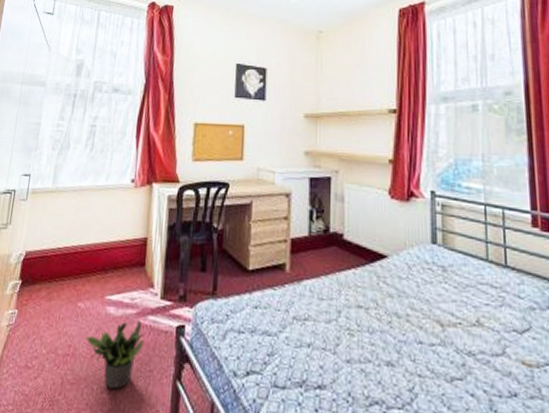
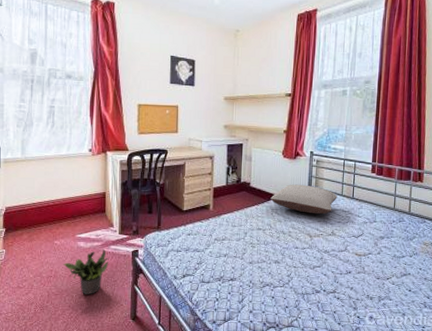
pillow: none [374,239,480,290] -> present [270,184,337,215]

